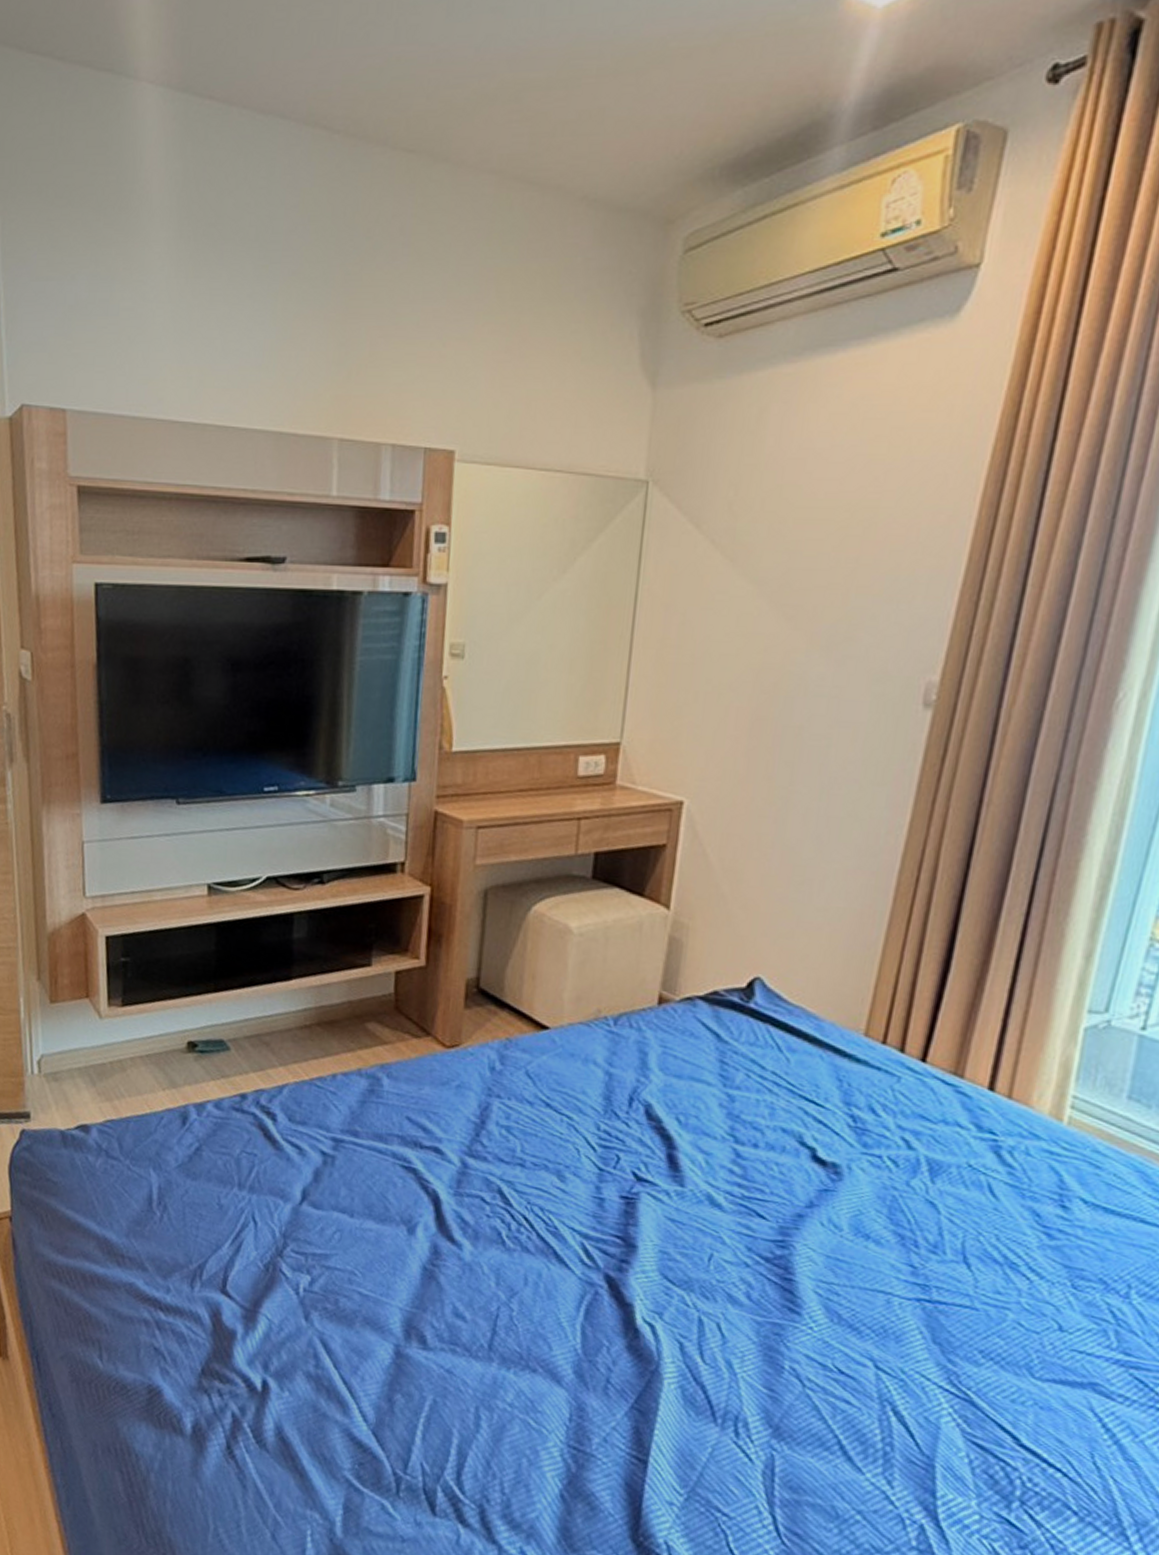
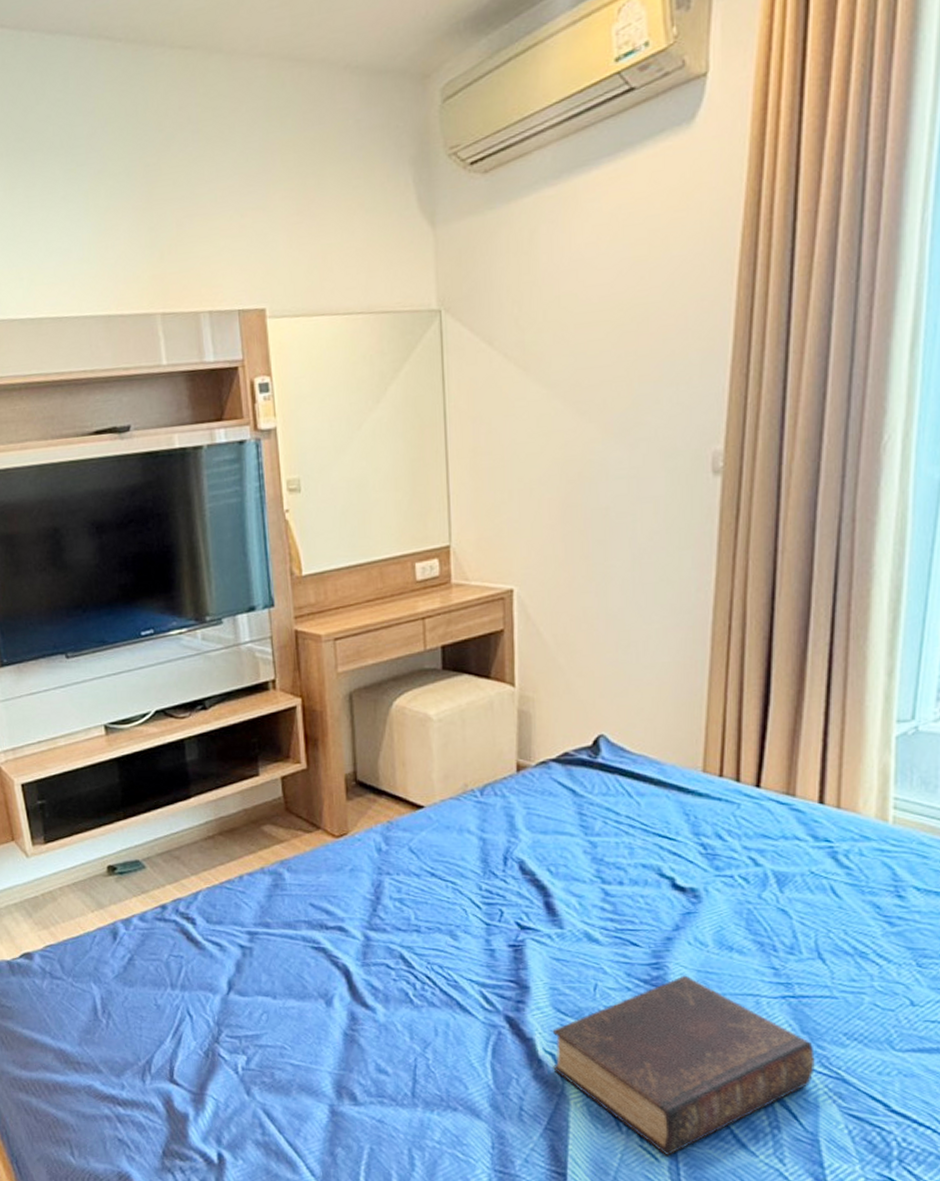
book: none [650,1258,944,1459] -> present [552,975,815,1156]

